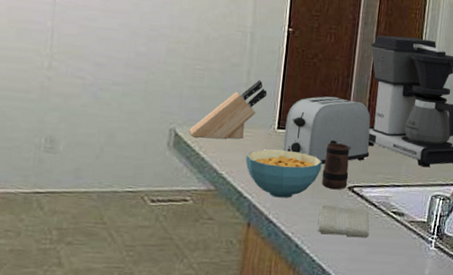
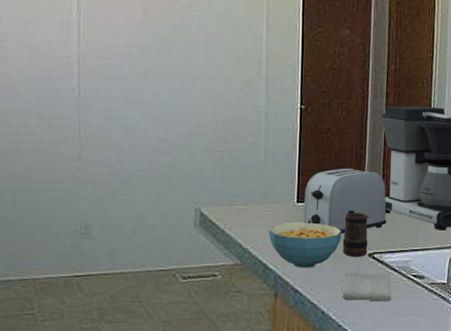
knife block: present [189,80,268,139] -> none [213,157,285,216]

